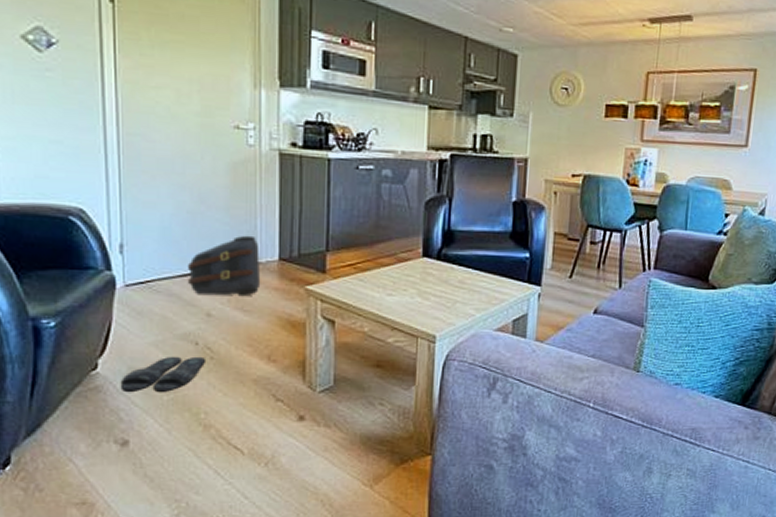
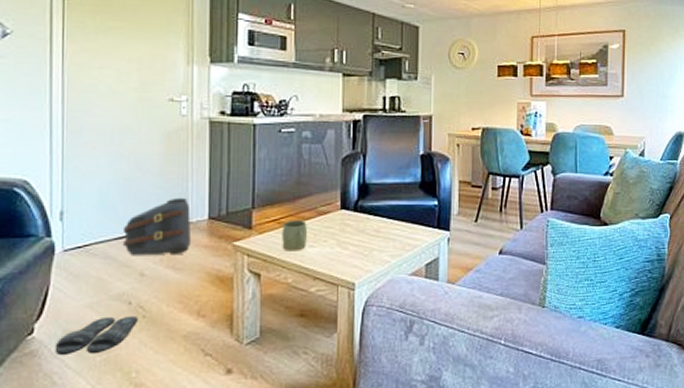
mug: none [358,266,387,299] -> present [282,220,308,252]

